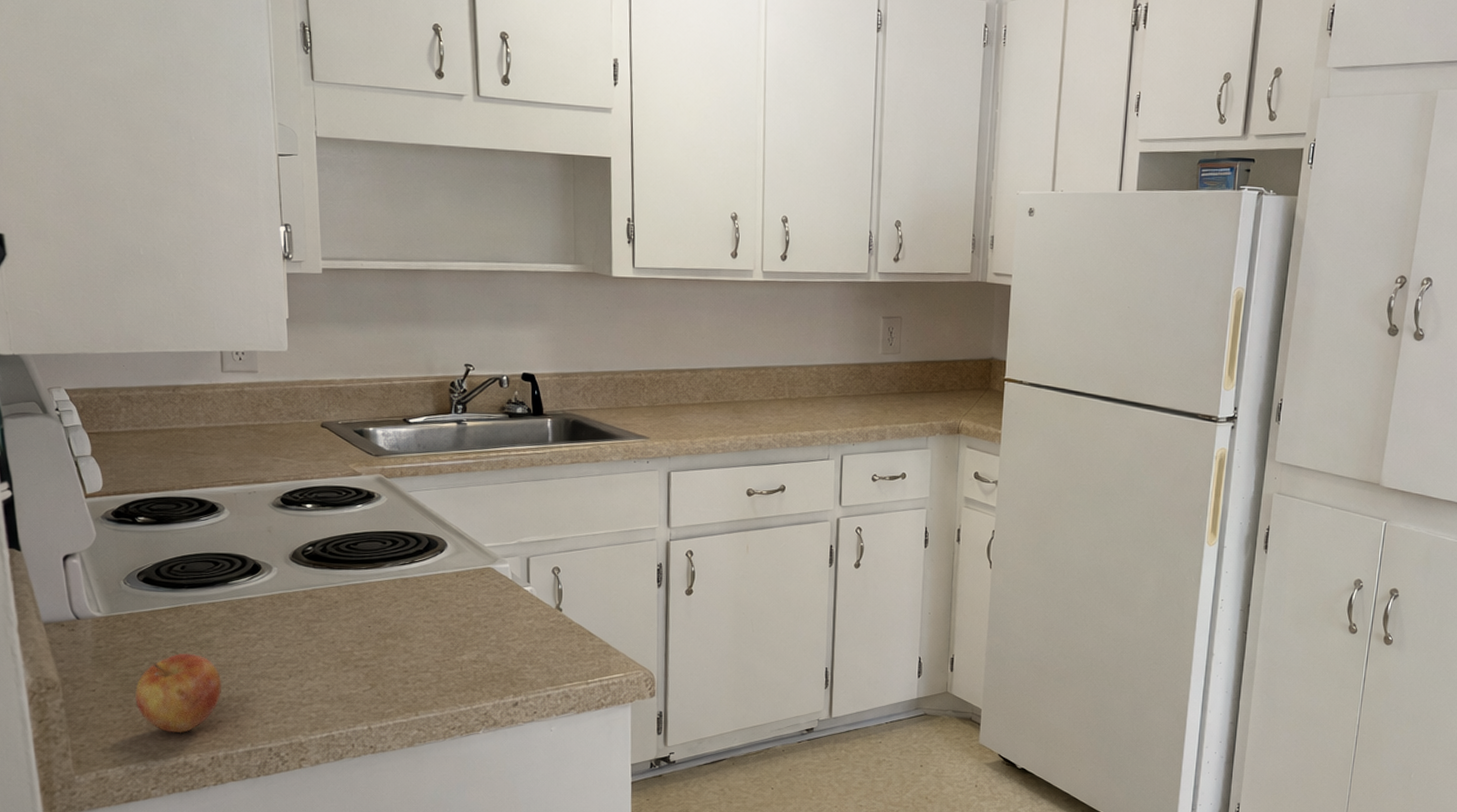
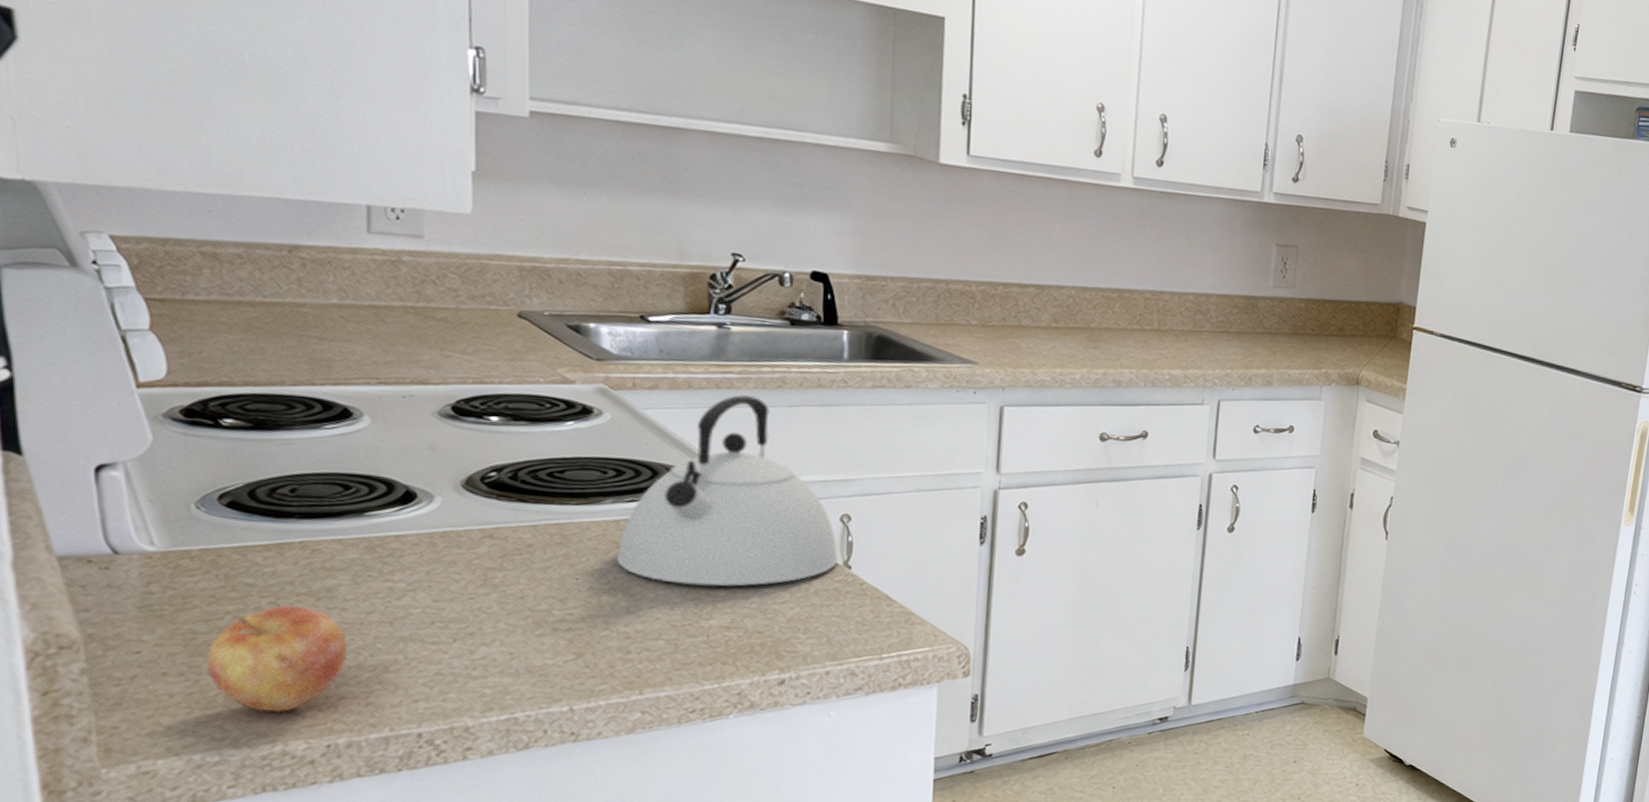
kettle: none [395,476,553,629] -> present [616,395,839,587]

